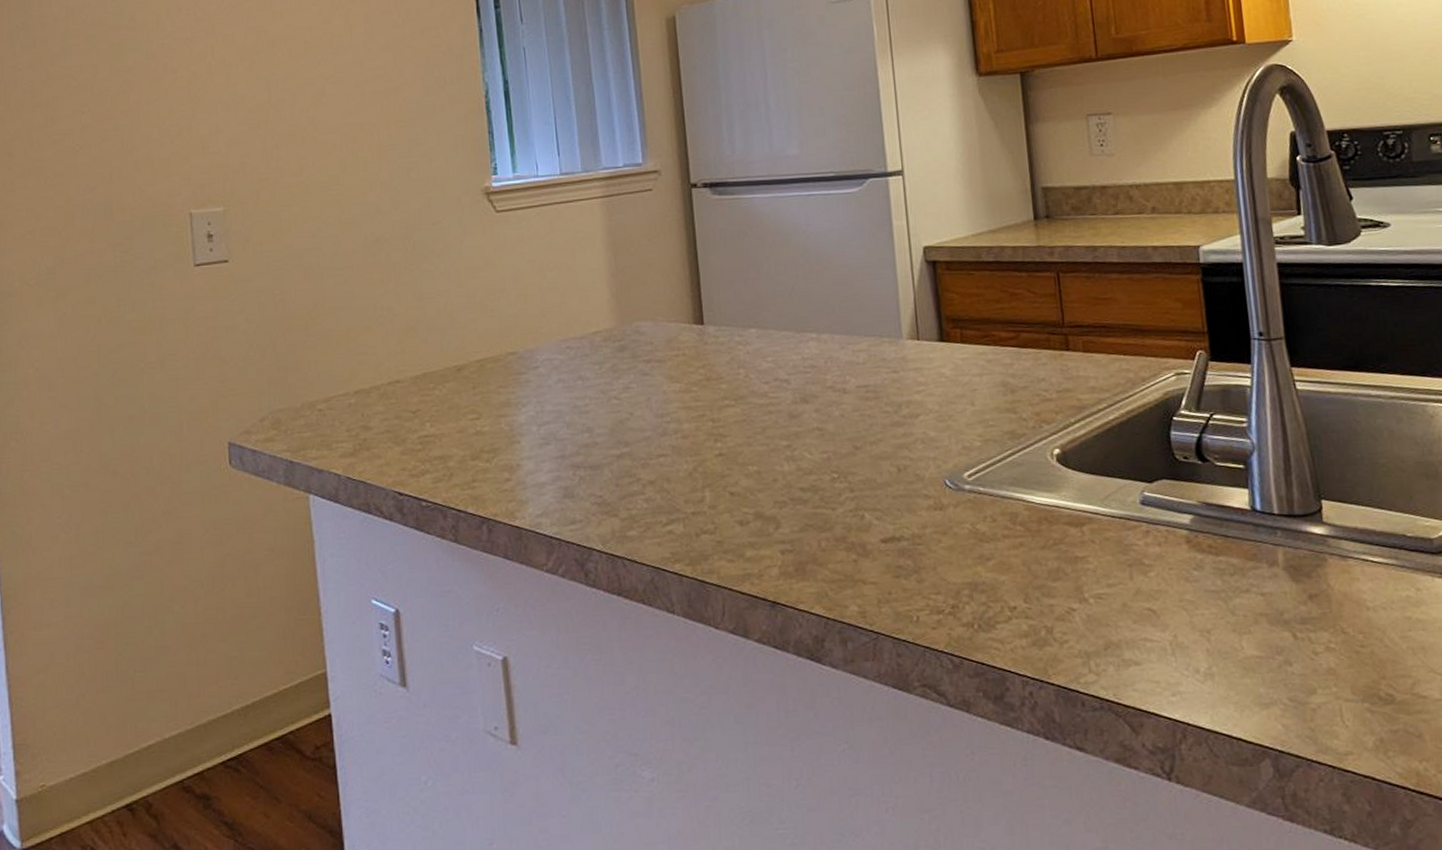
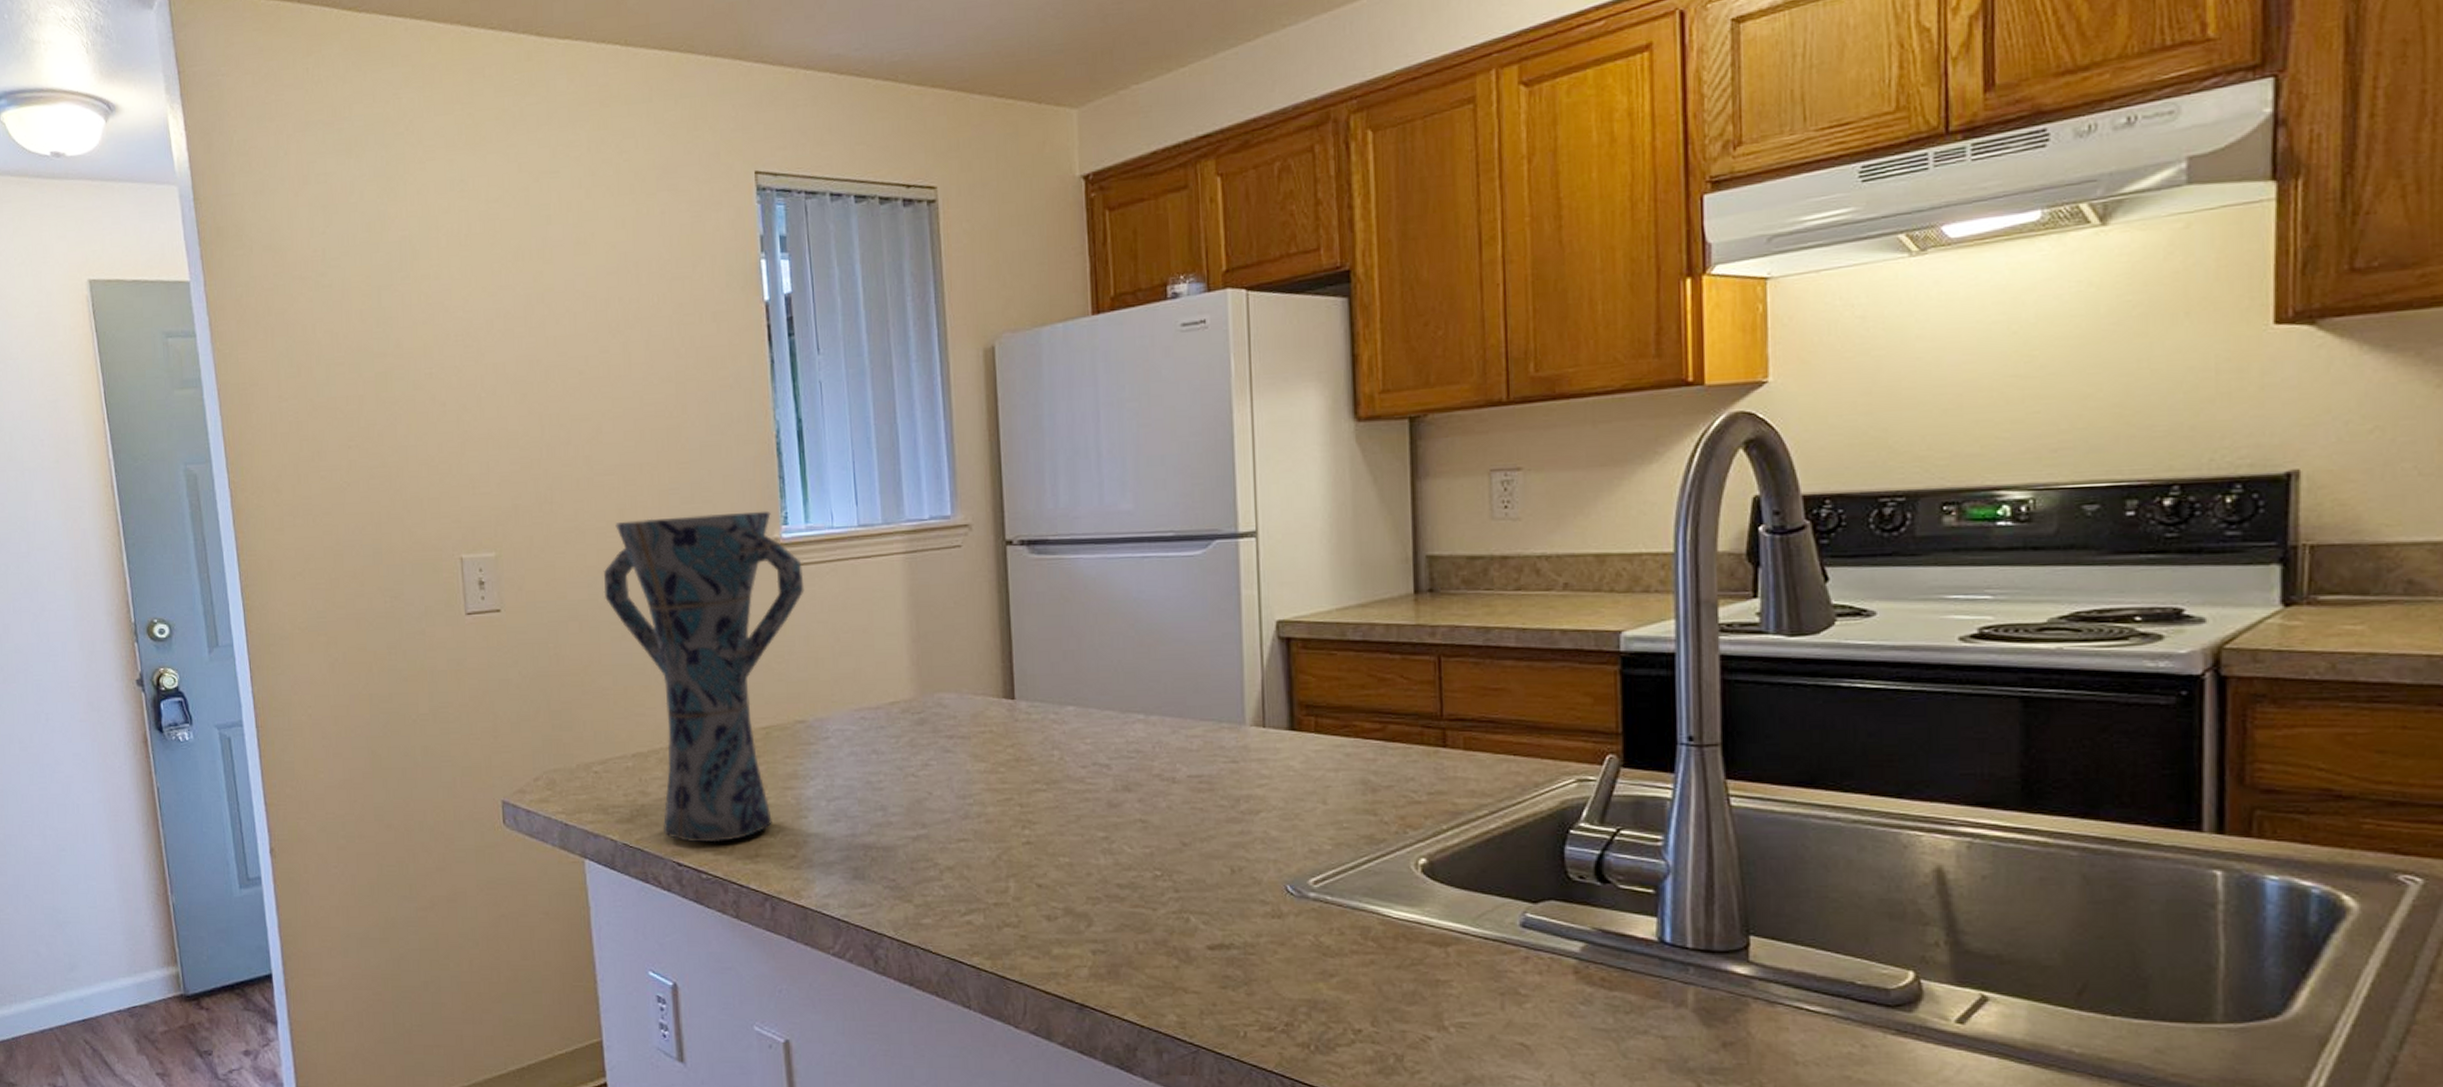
vase: none [326,162,514,472] -> present [603,510,805,843]

